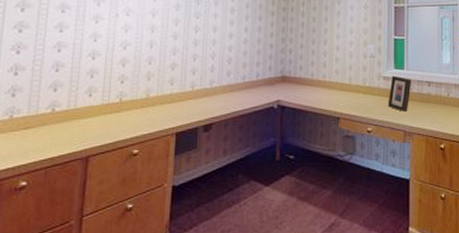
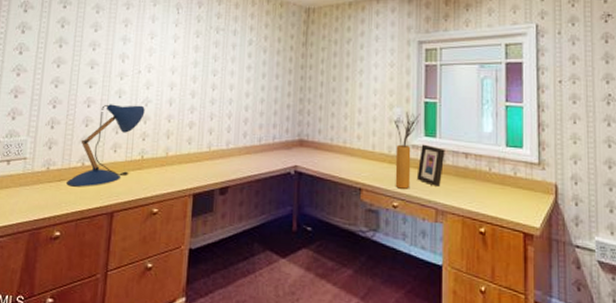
desk lamp: none [34,48,123,134] -> present [66,104,145,187]
vase: none [367,48,391,116] -> present [393,112,420,189]

